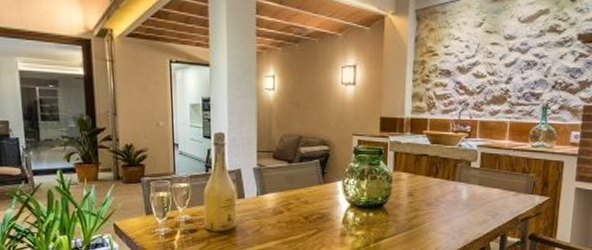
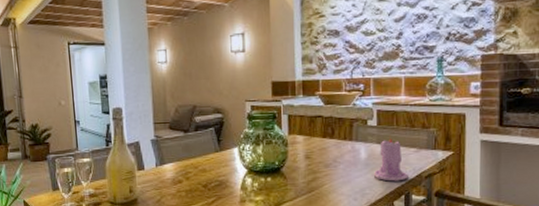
candle: none [472,178,506,223] -> present [373,136,408,182]

